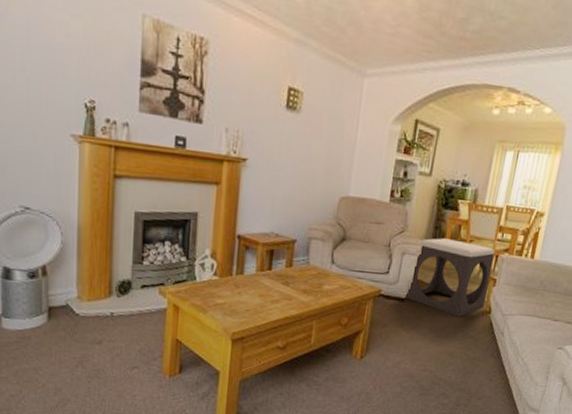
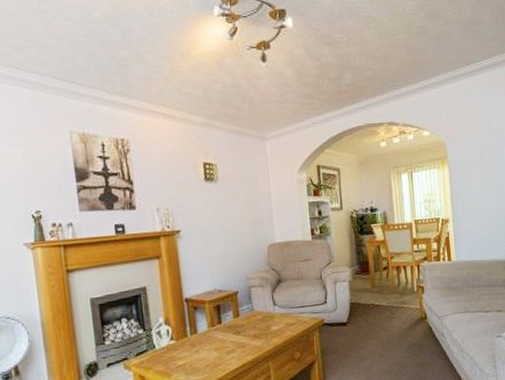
footstool: present [406,238,495,317] -> none [344,259,419,329]

